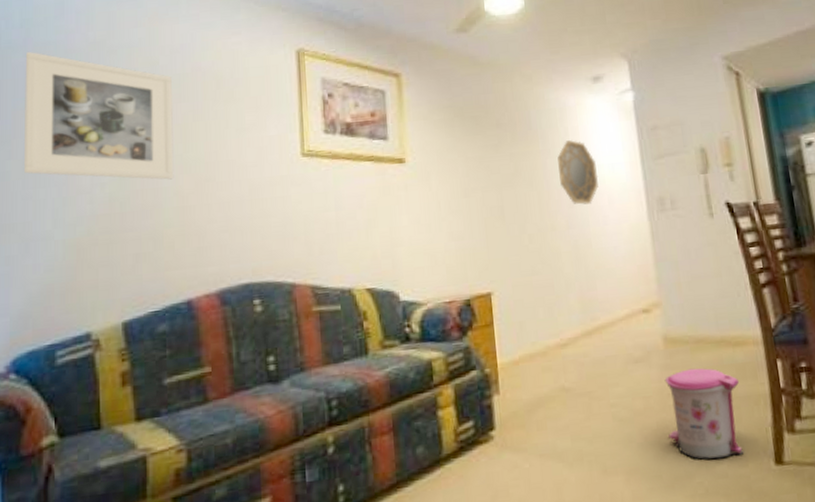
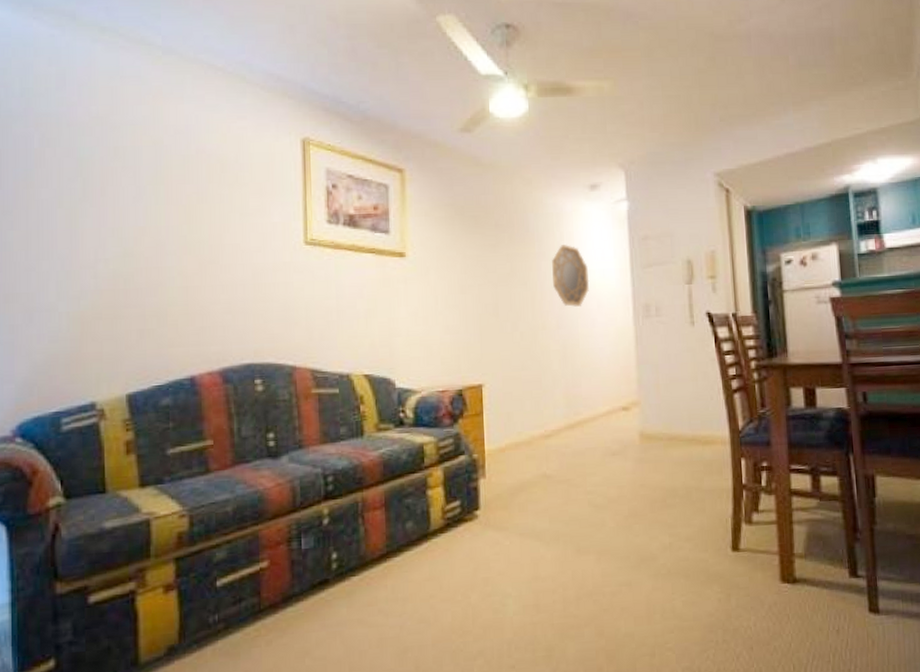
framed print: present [24,51,174,180] -> none [26,121,178,260]
trash can: present [664,368,744,460] -> none [638,462,706,544]

